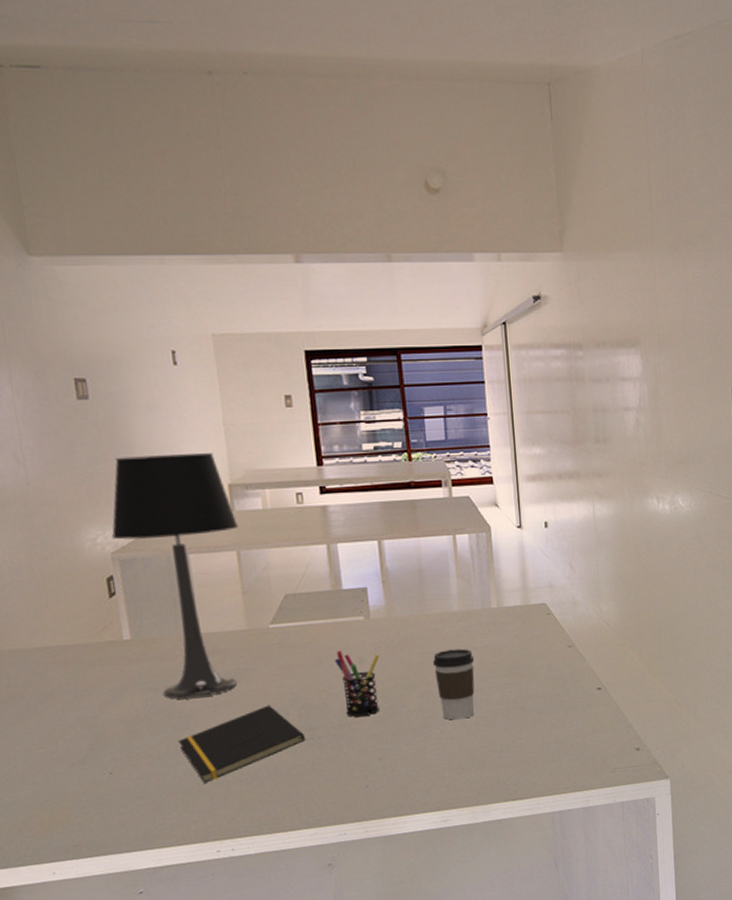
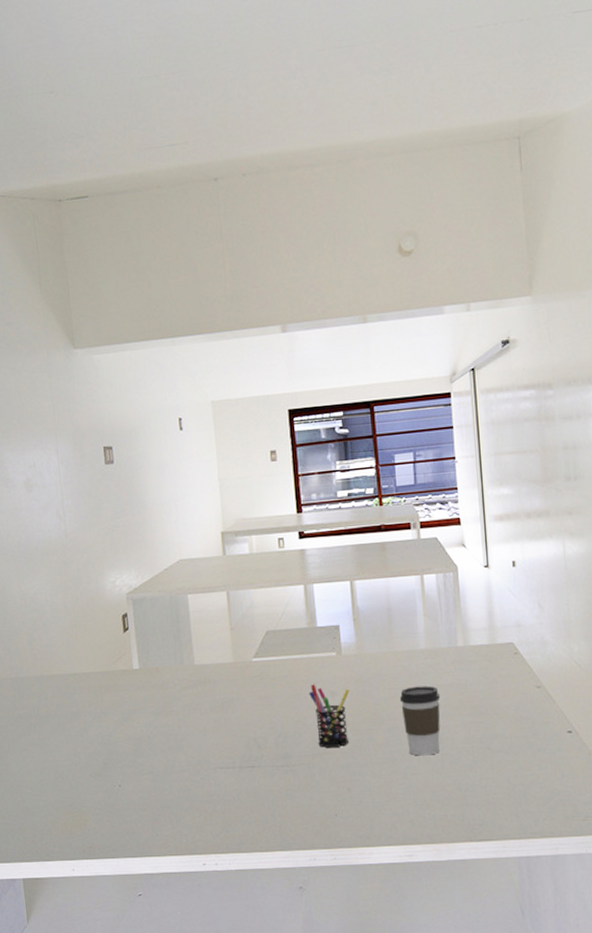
table lamp: present [111,453,239,699] -> none [127,505,229,723]
notepad: present [178,705,306,783] -> none [174,732,282,801]

